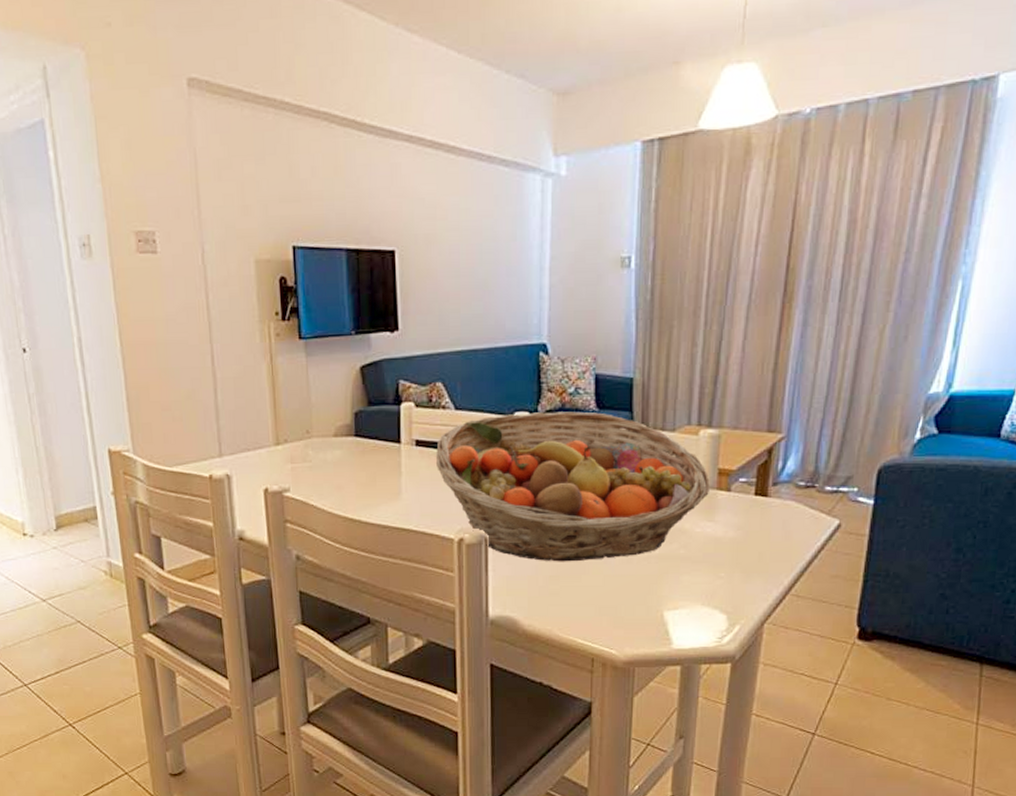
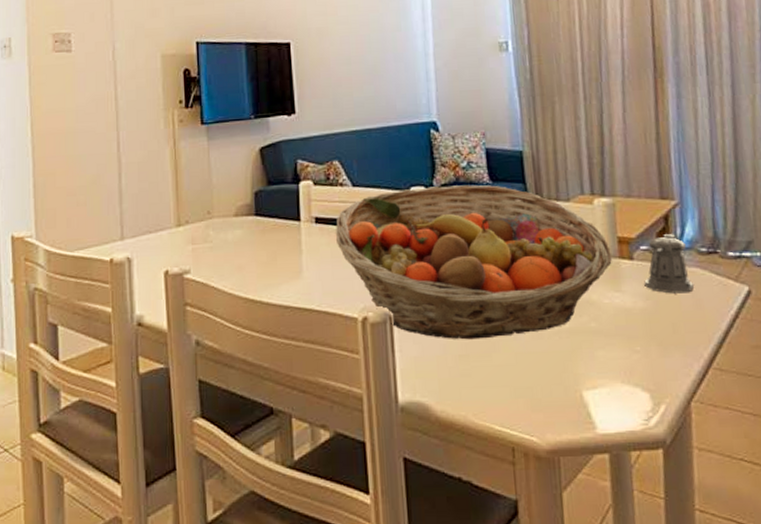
pepper shaker: none [738,467,787,525] -> present [644,234,695,294]

